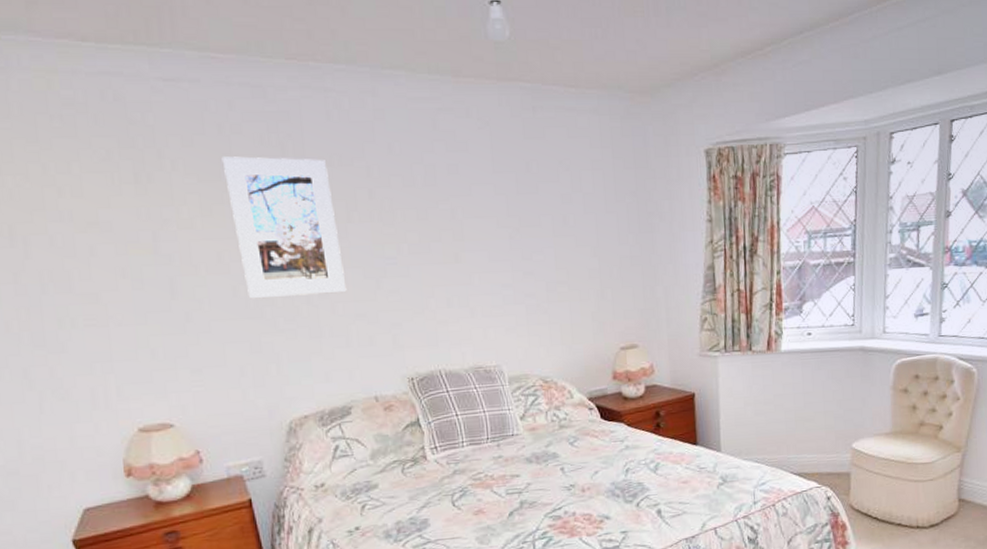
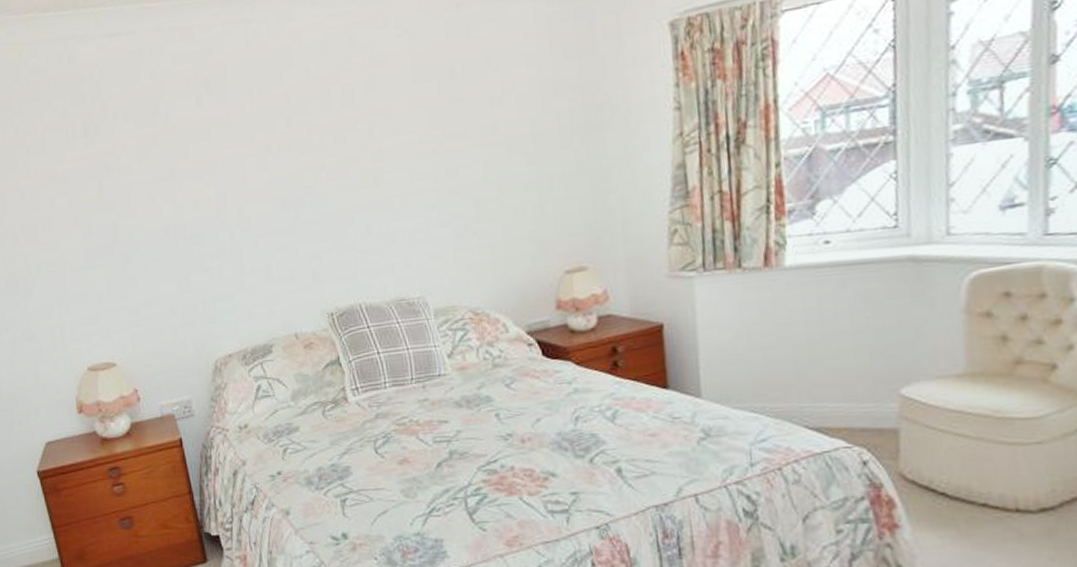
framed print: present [221,156,347,299] -> none [154,92,267,239]

